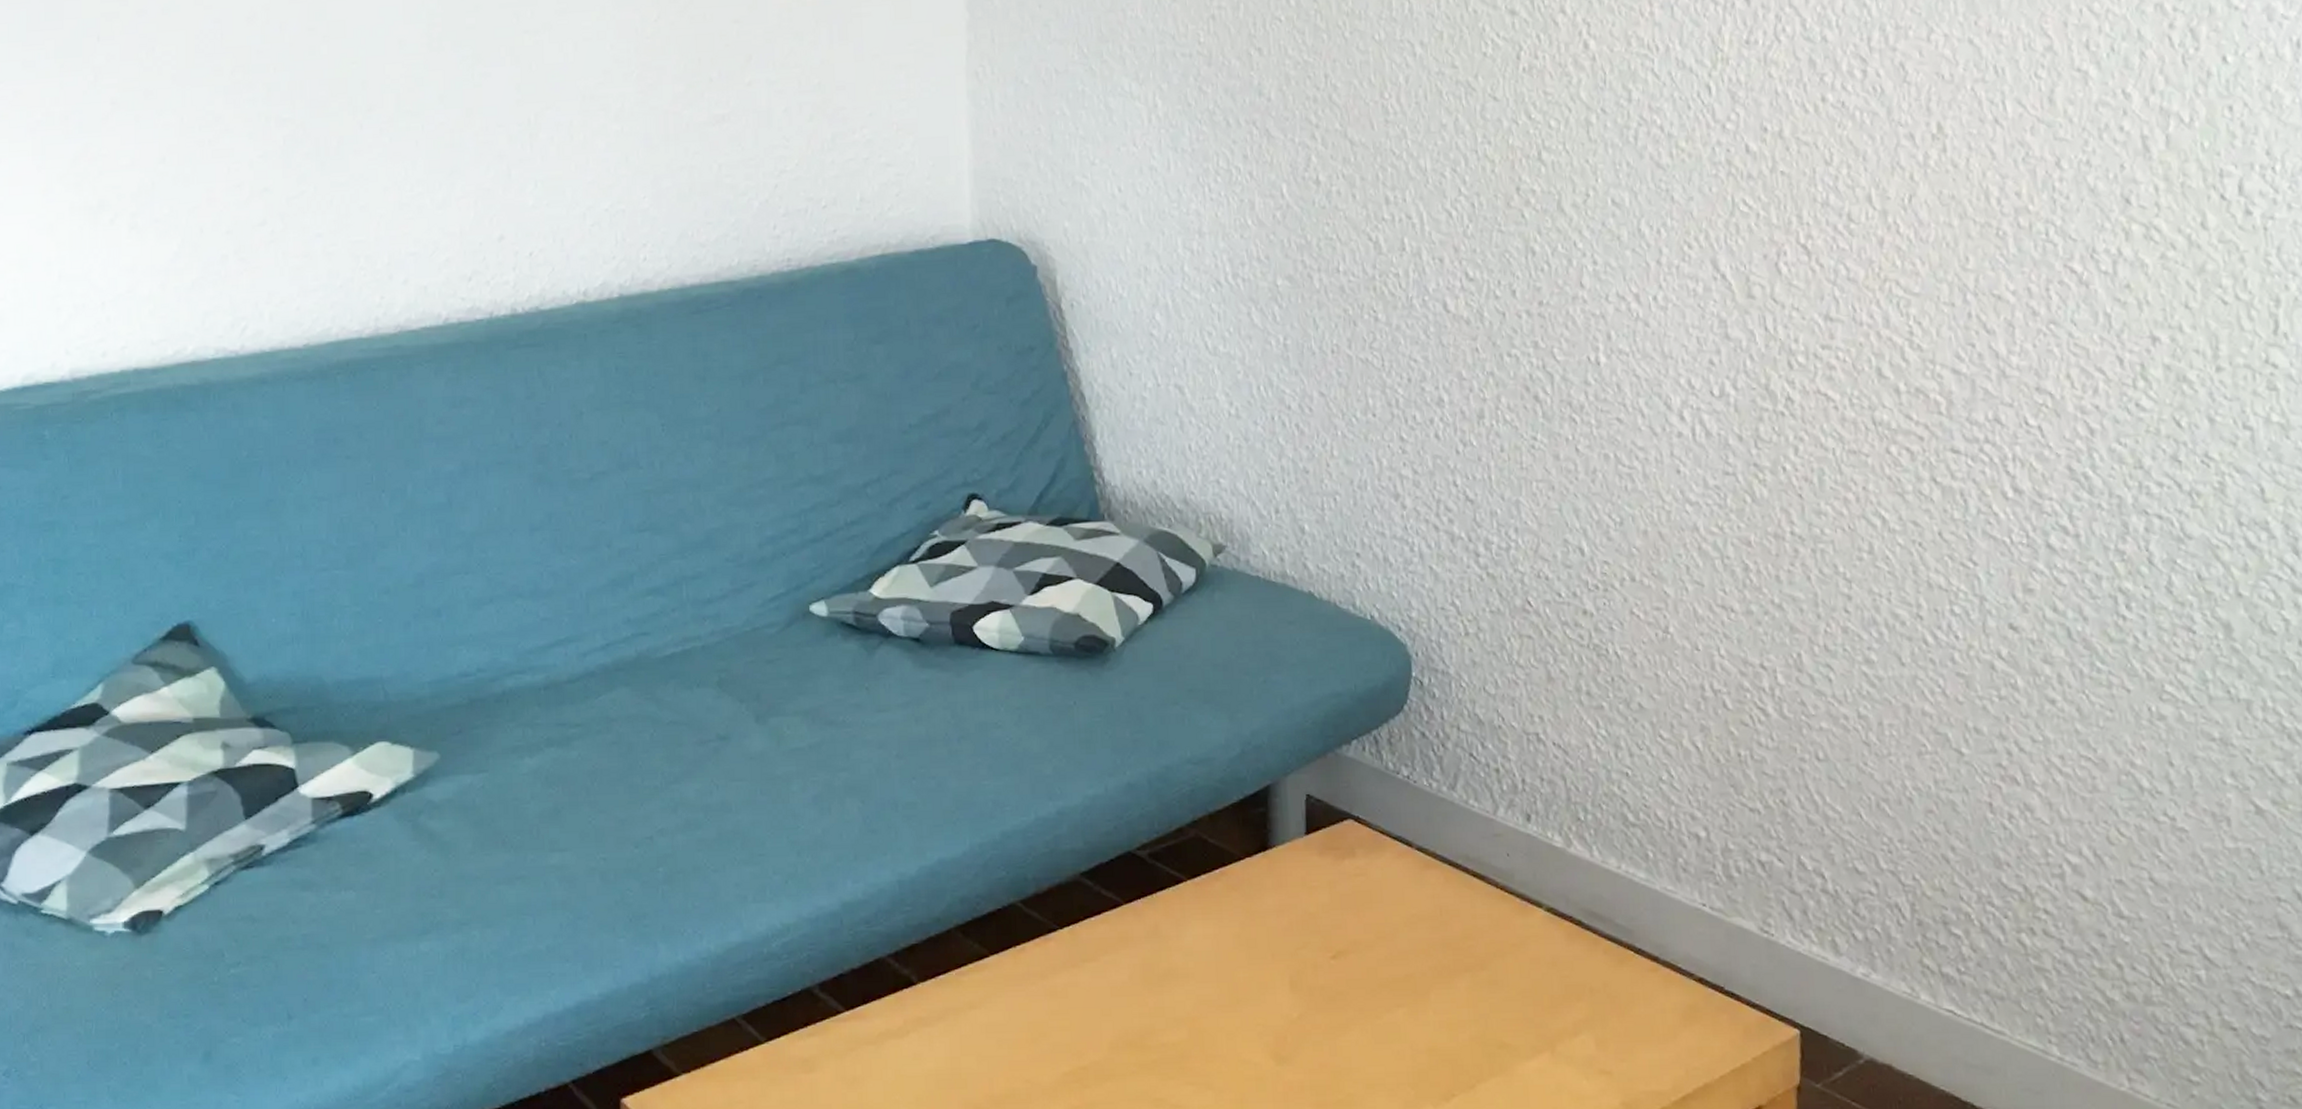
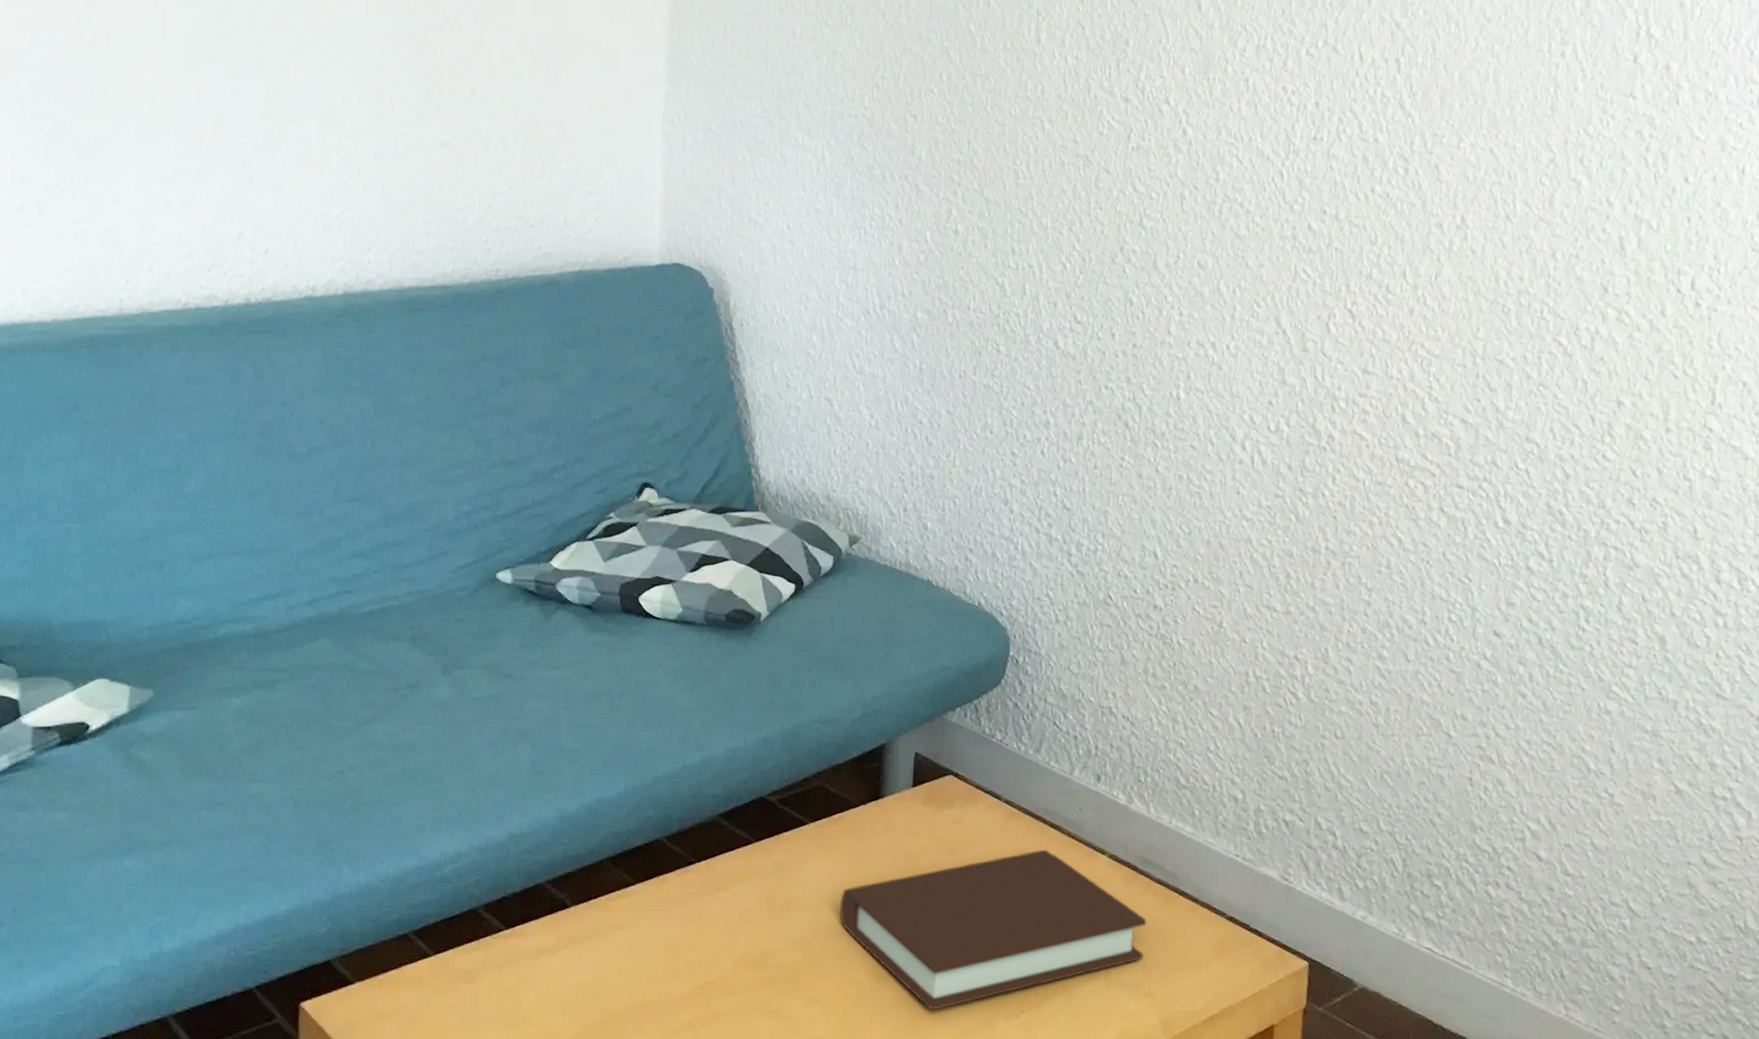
book: none [1229,903,1598,1095] -> present [841,849,1147,1011]

